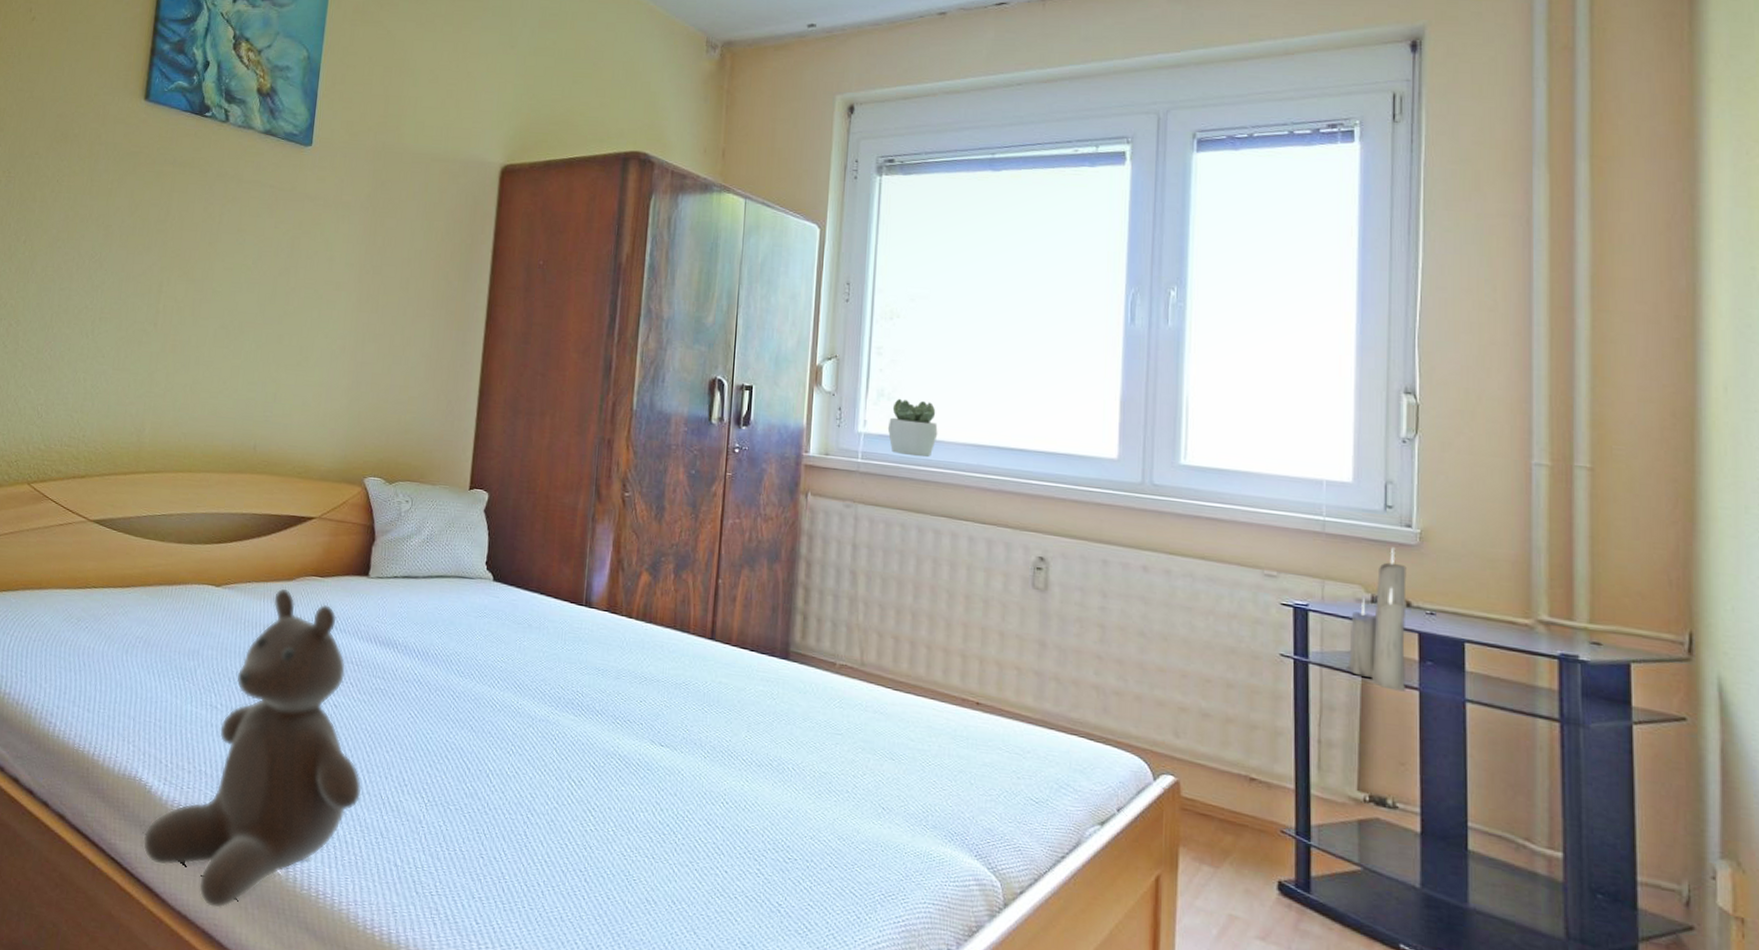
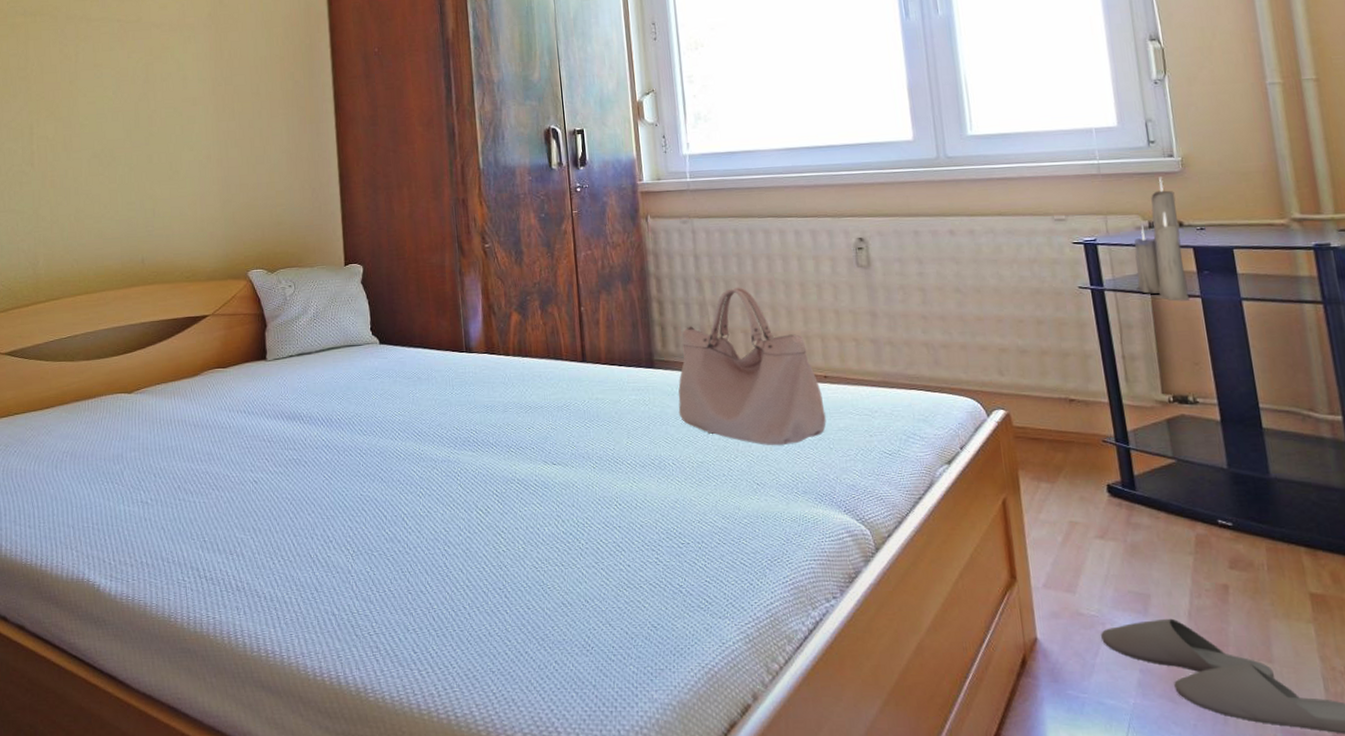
teddy bear: present [143,588,362,908] -> none [99,384,292,683]
handbag: none [808,587,971,772] -> present [678,287,826,446]
succulent plant: present [887,398,938,458] -> none [708,117,754,169]

